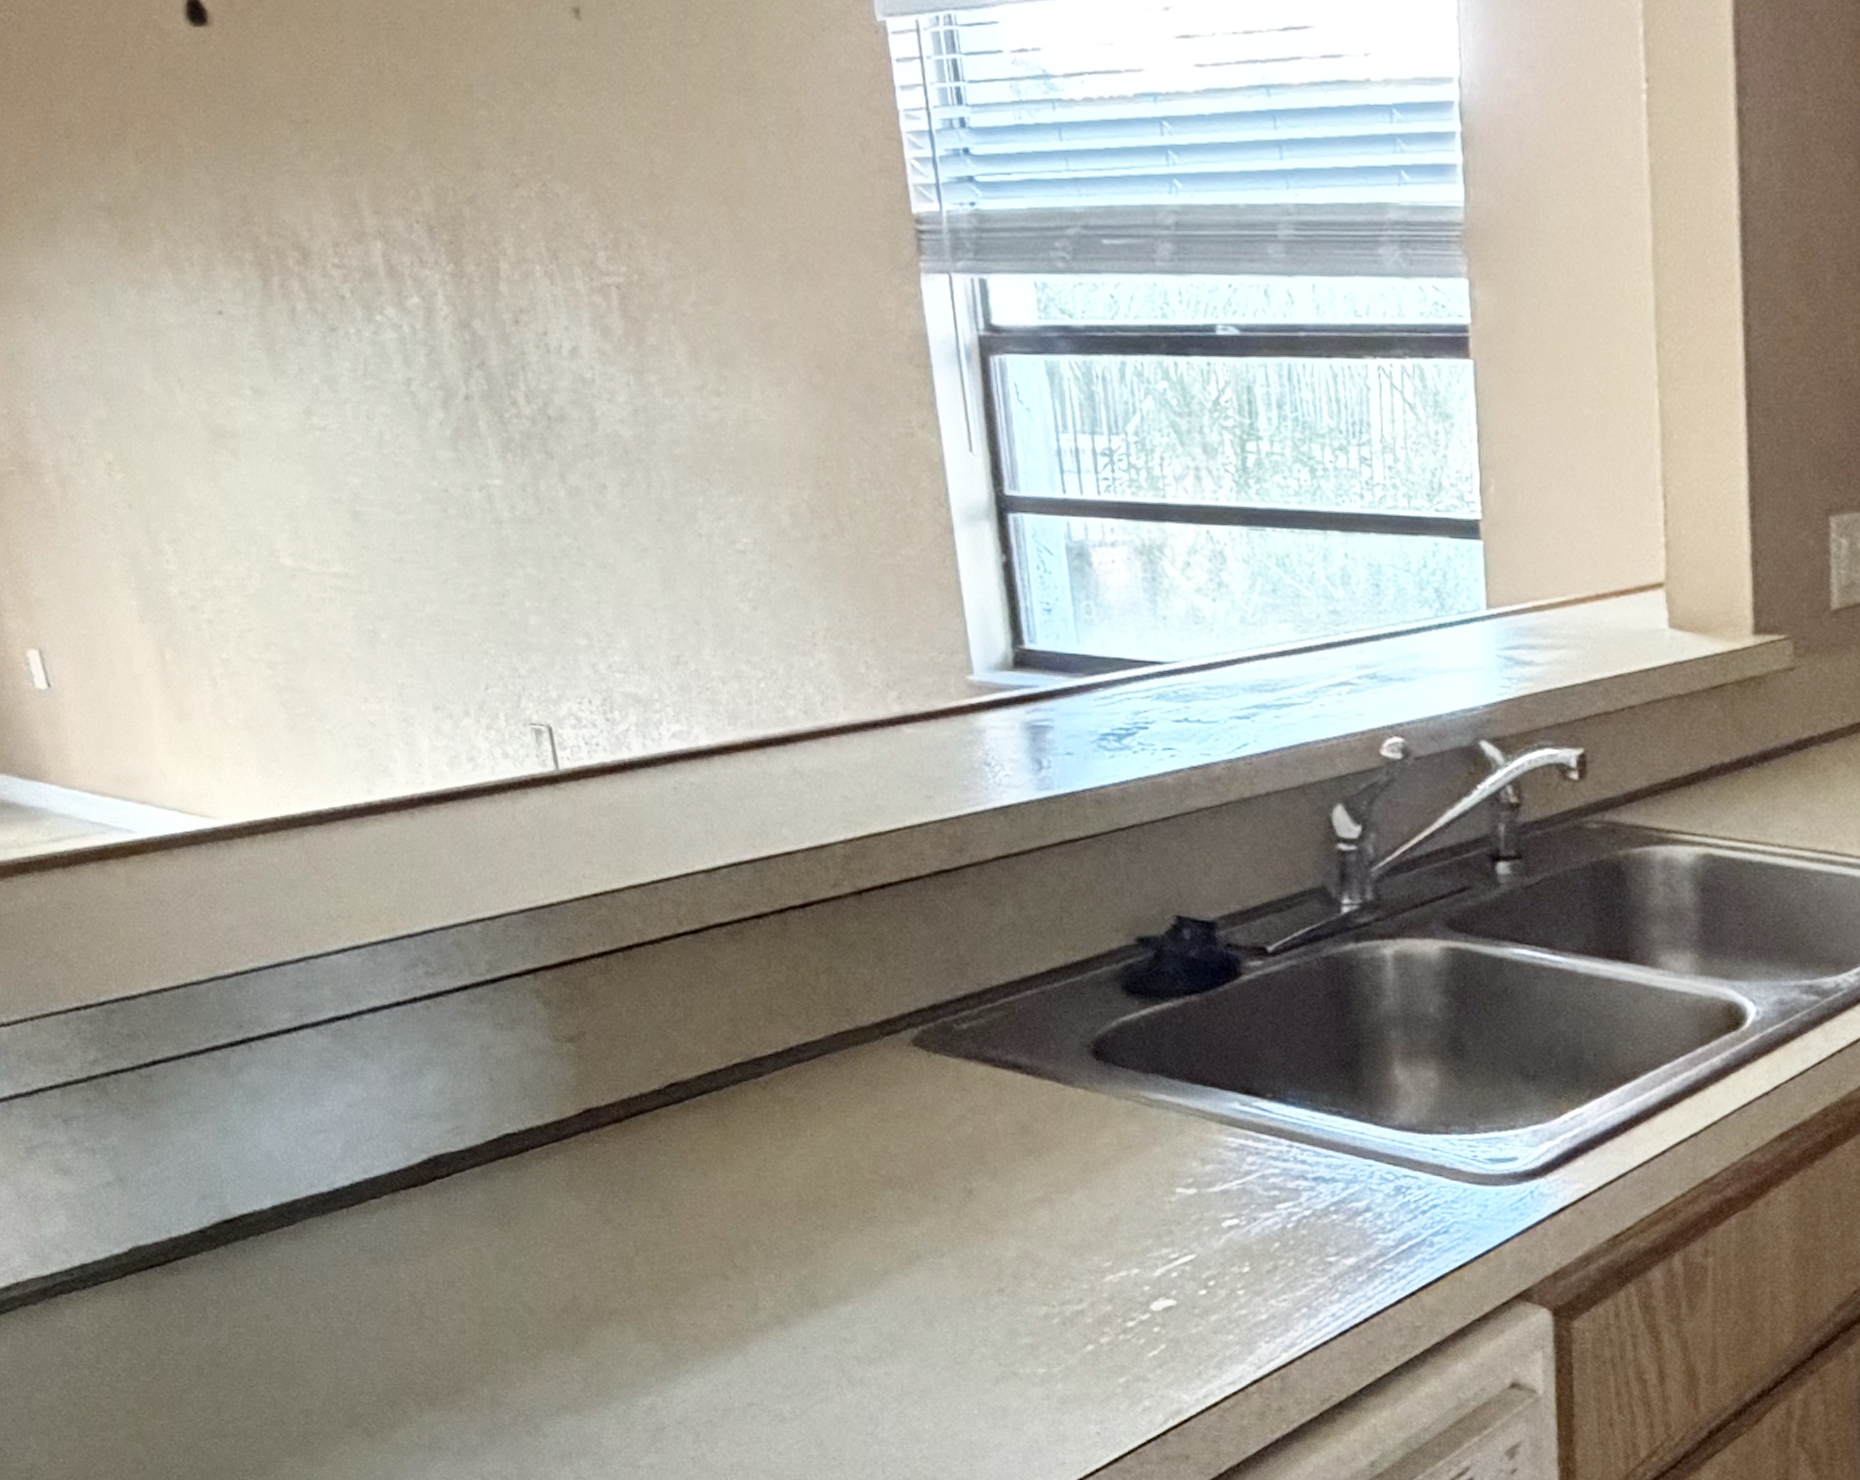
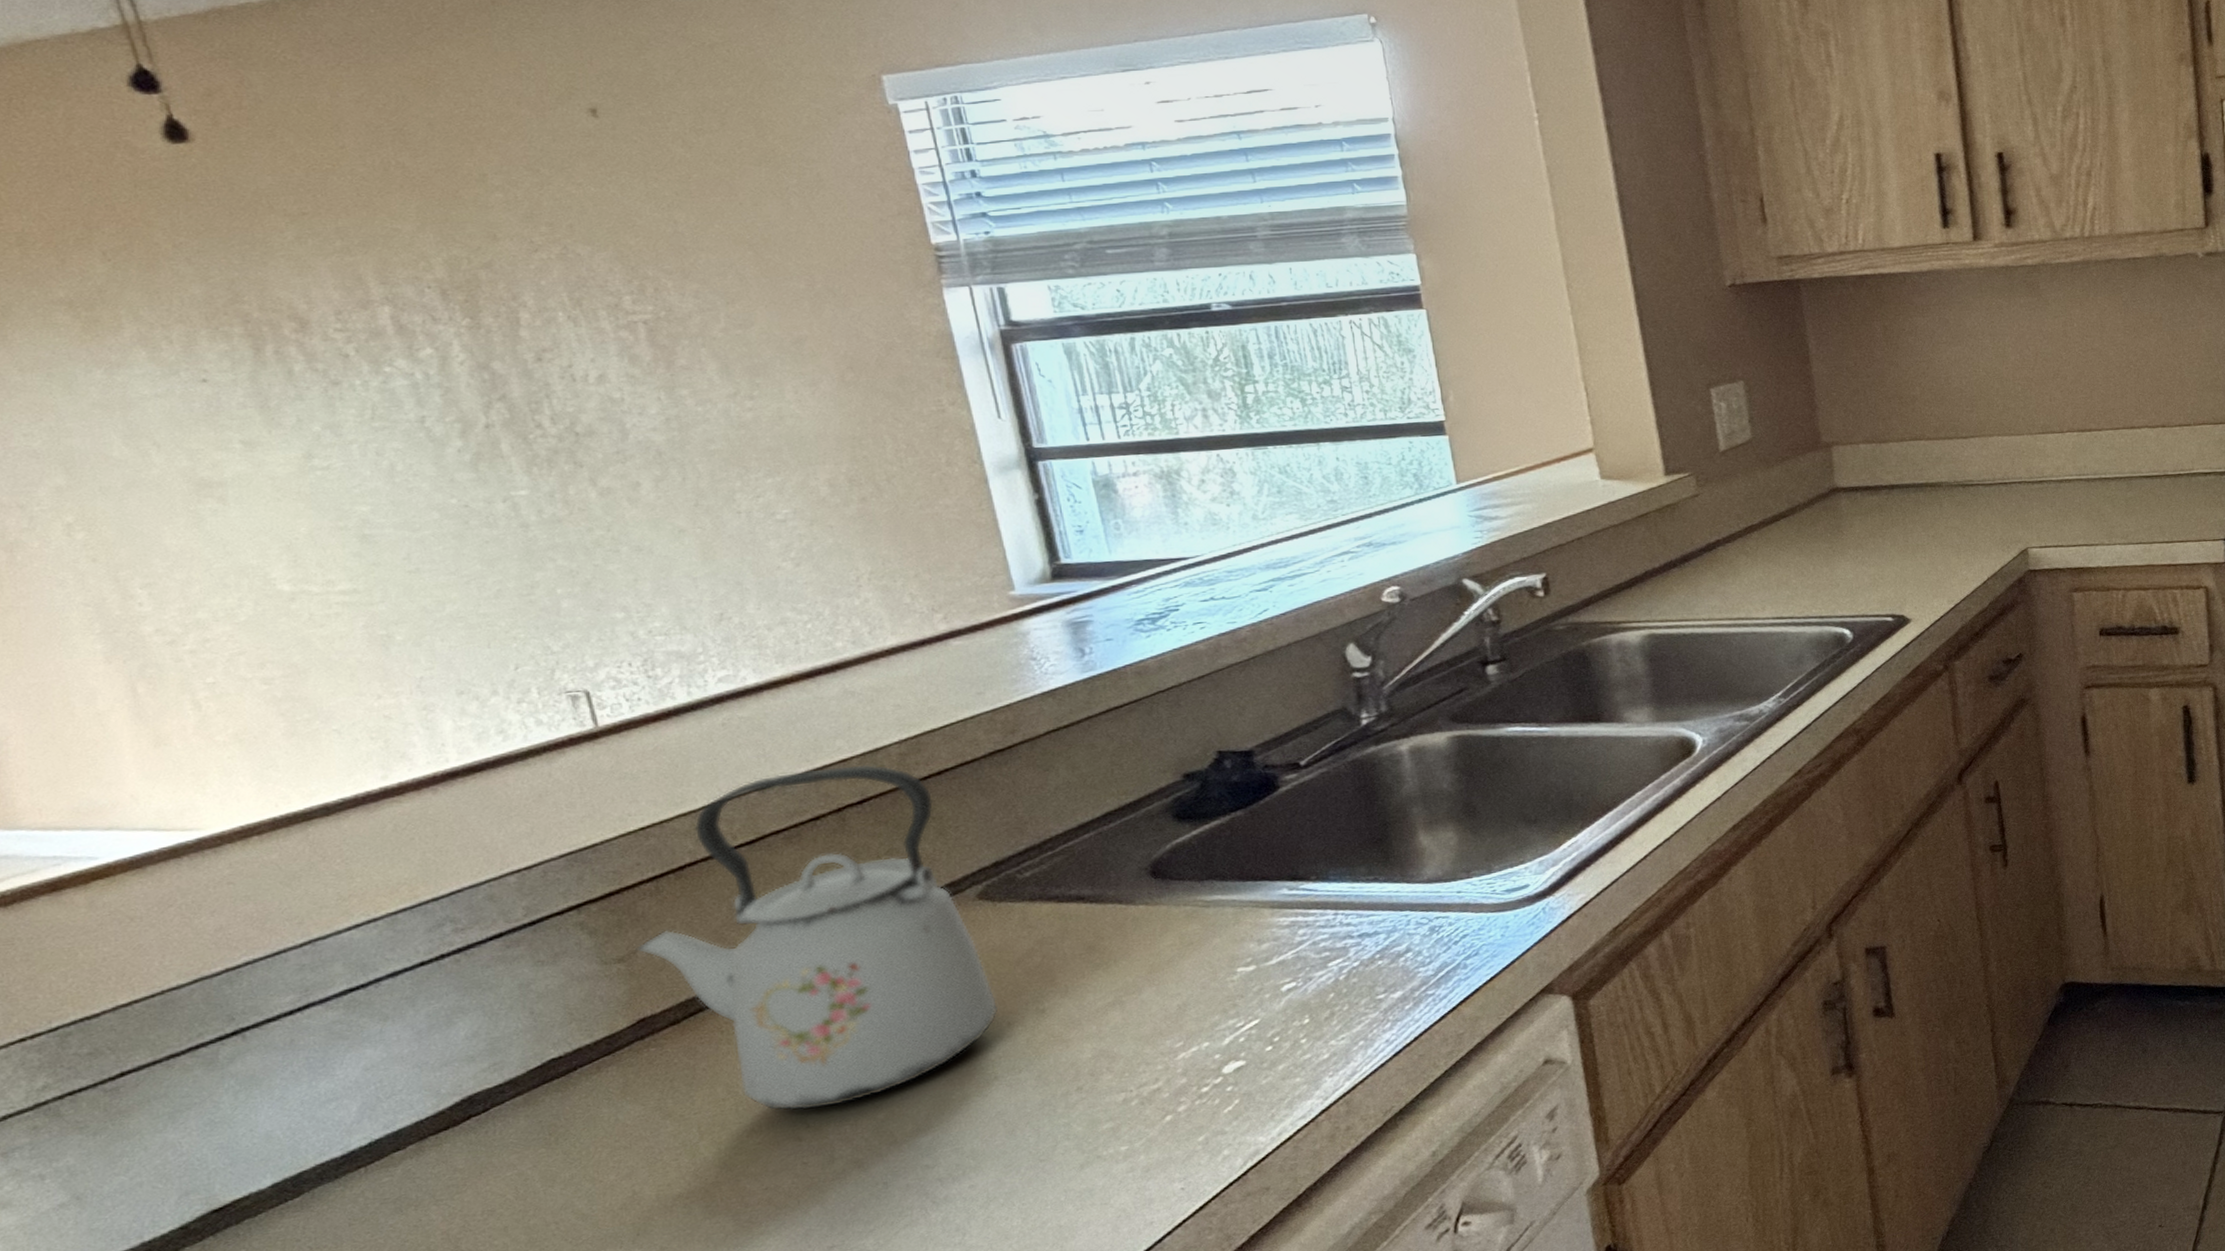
kettle: none [585,856,926,1251] -> present [635,764,999,1111]

